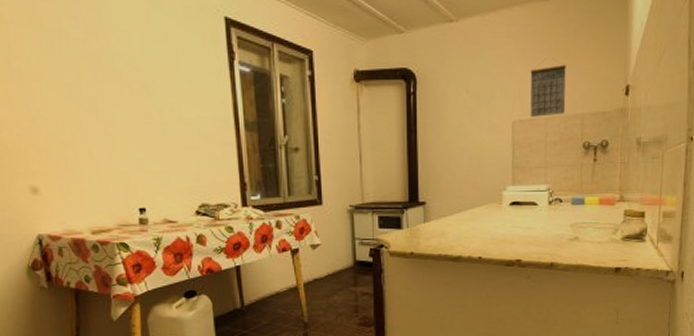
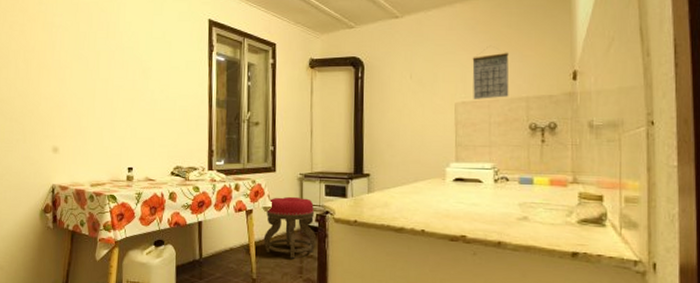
stool: none [313,231,372,298] -> present [263,196,317,259]

